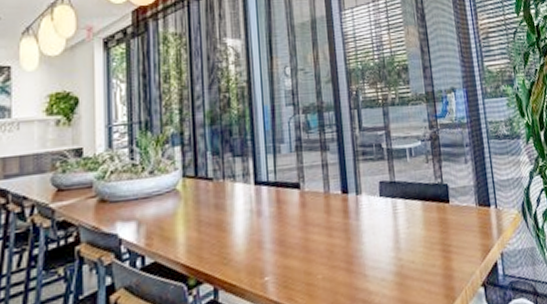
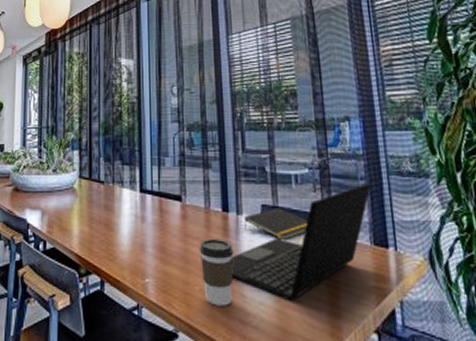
coffee cup: none [320,222,356,291] -> present [199,238,234,306]
laptop: none [352,148,475,273] -> present [231,182,371,302]
notepad: none [363,182,422,215] -> present [244,208,308,241]

